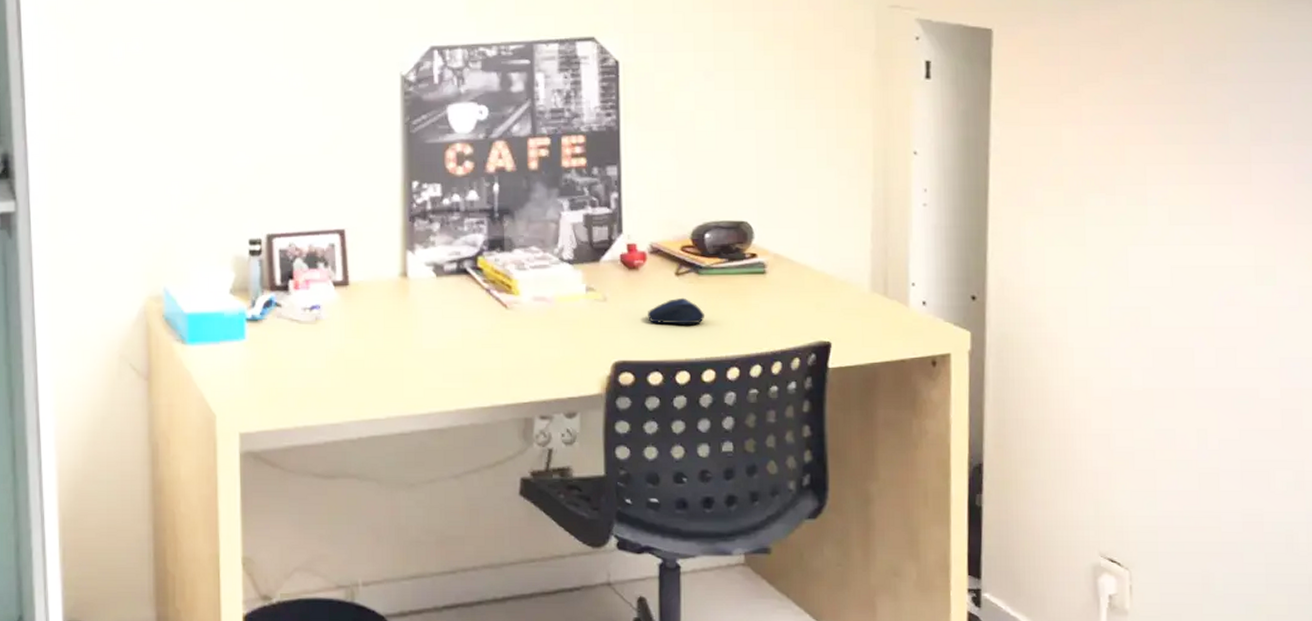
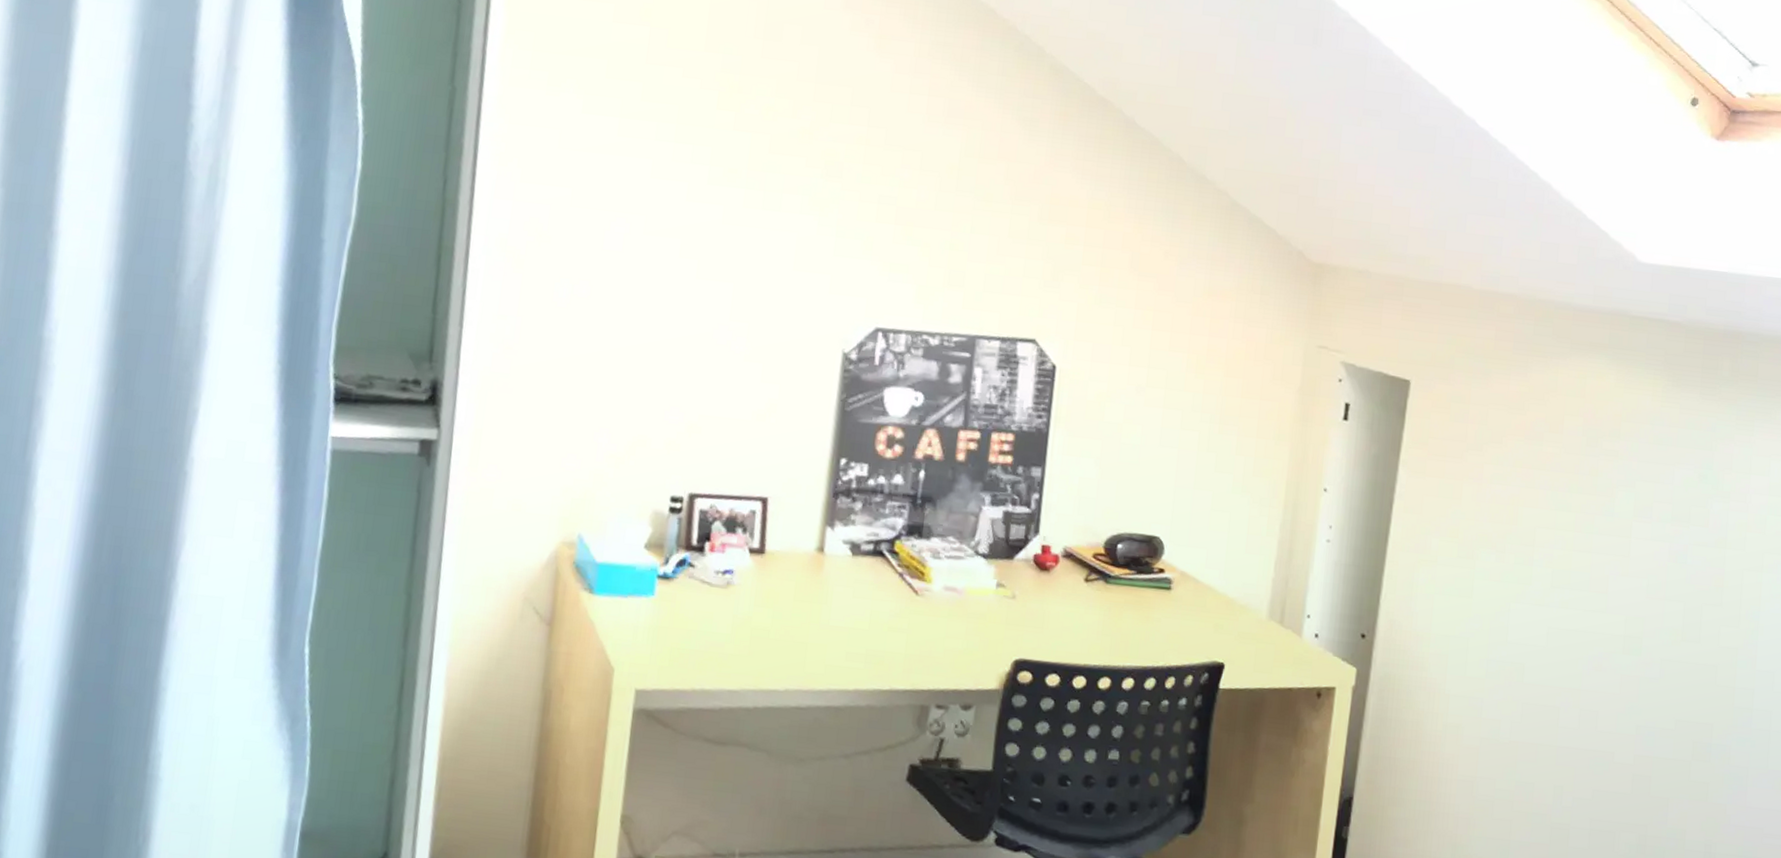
computer mouse: present [647,297,706,325] -> none [1052,603,1109,632]

